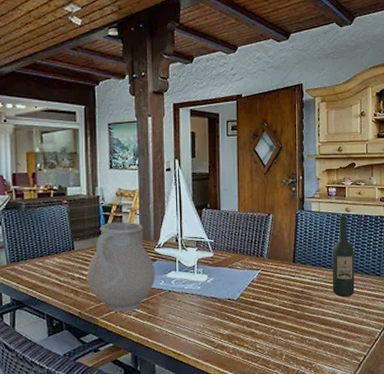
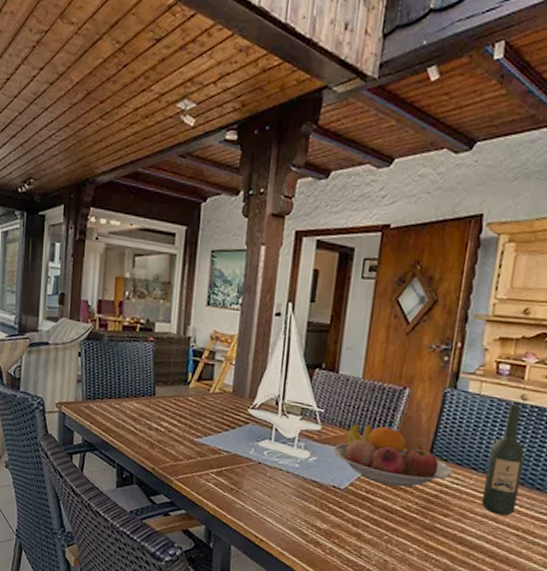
vase: present [87,222,155,313] -> none [165,369,246,479]
fruit bowl: none [225,246,310,291] -> present [333,423,453,488]

